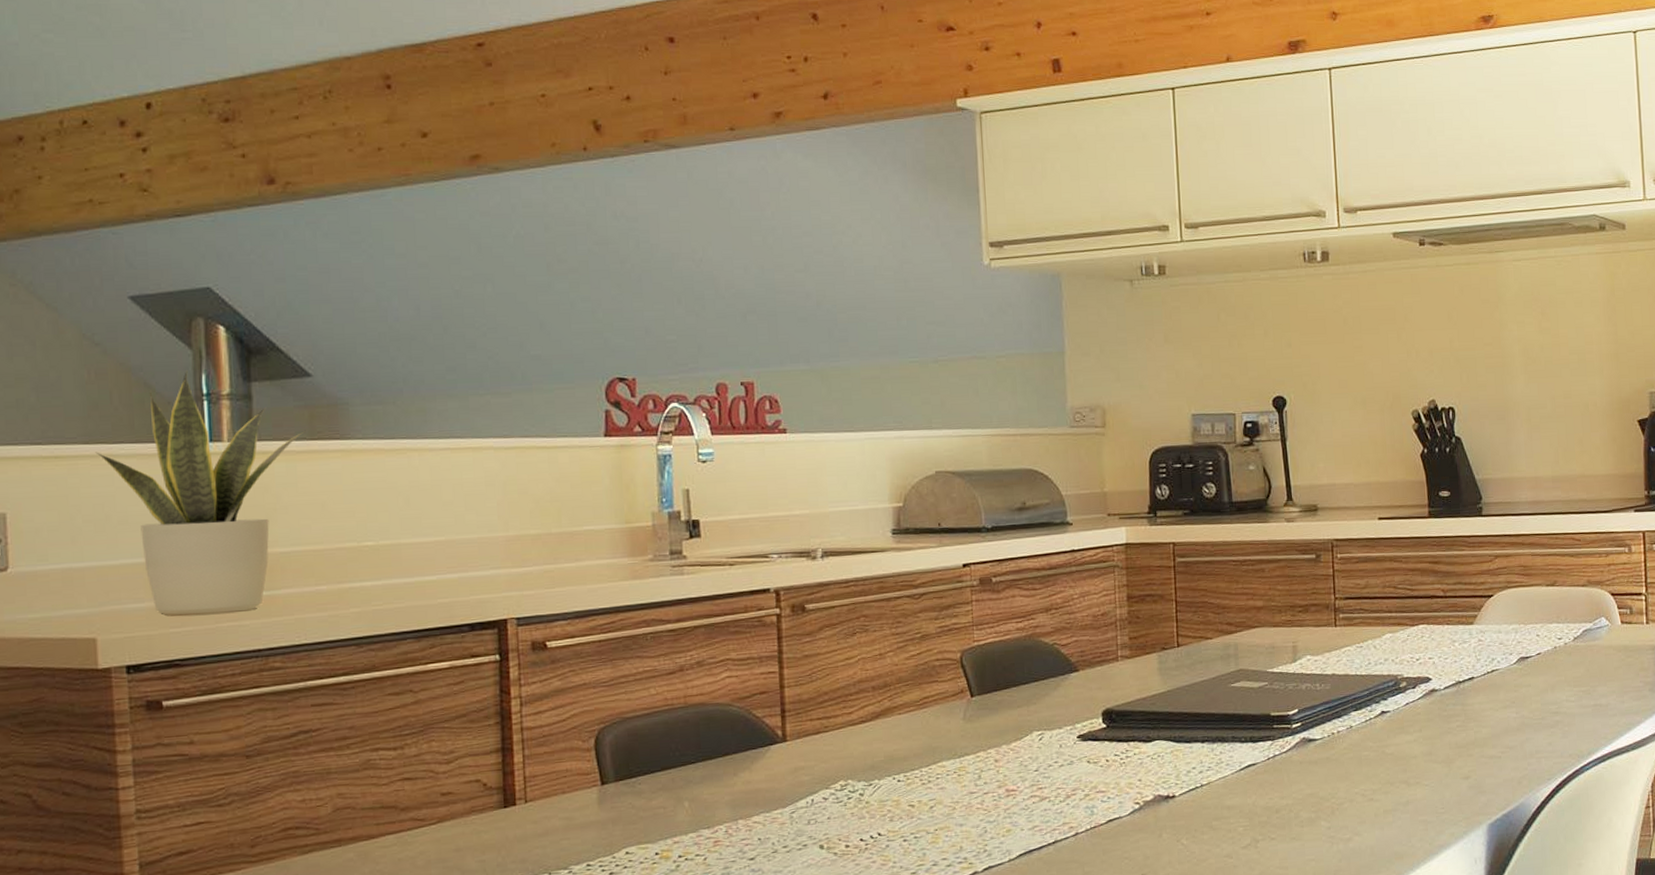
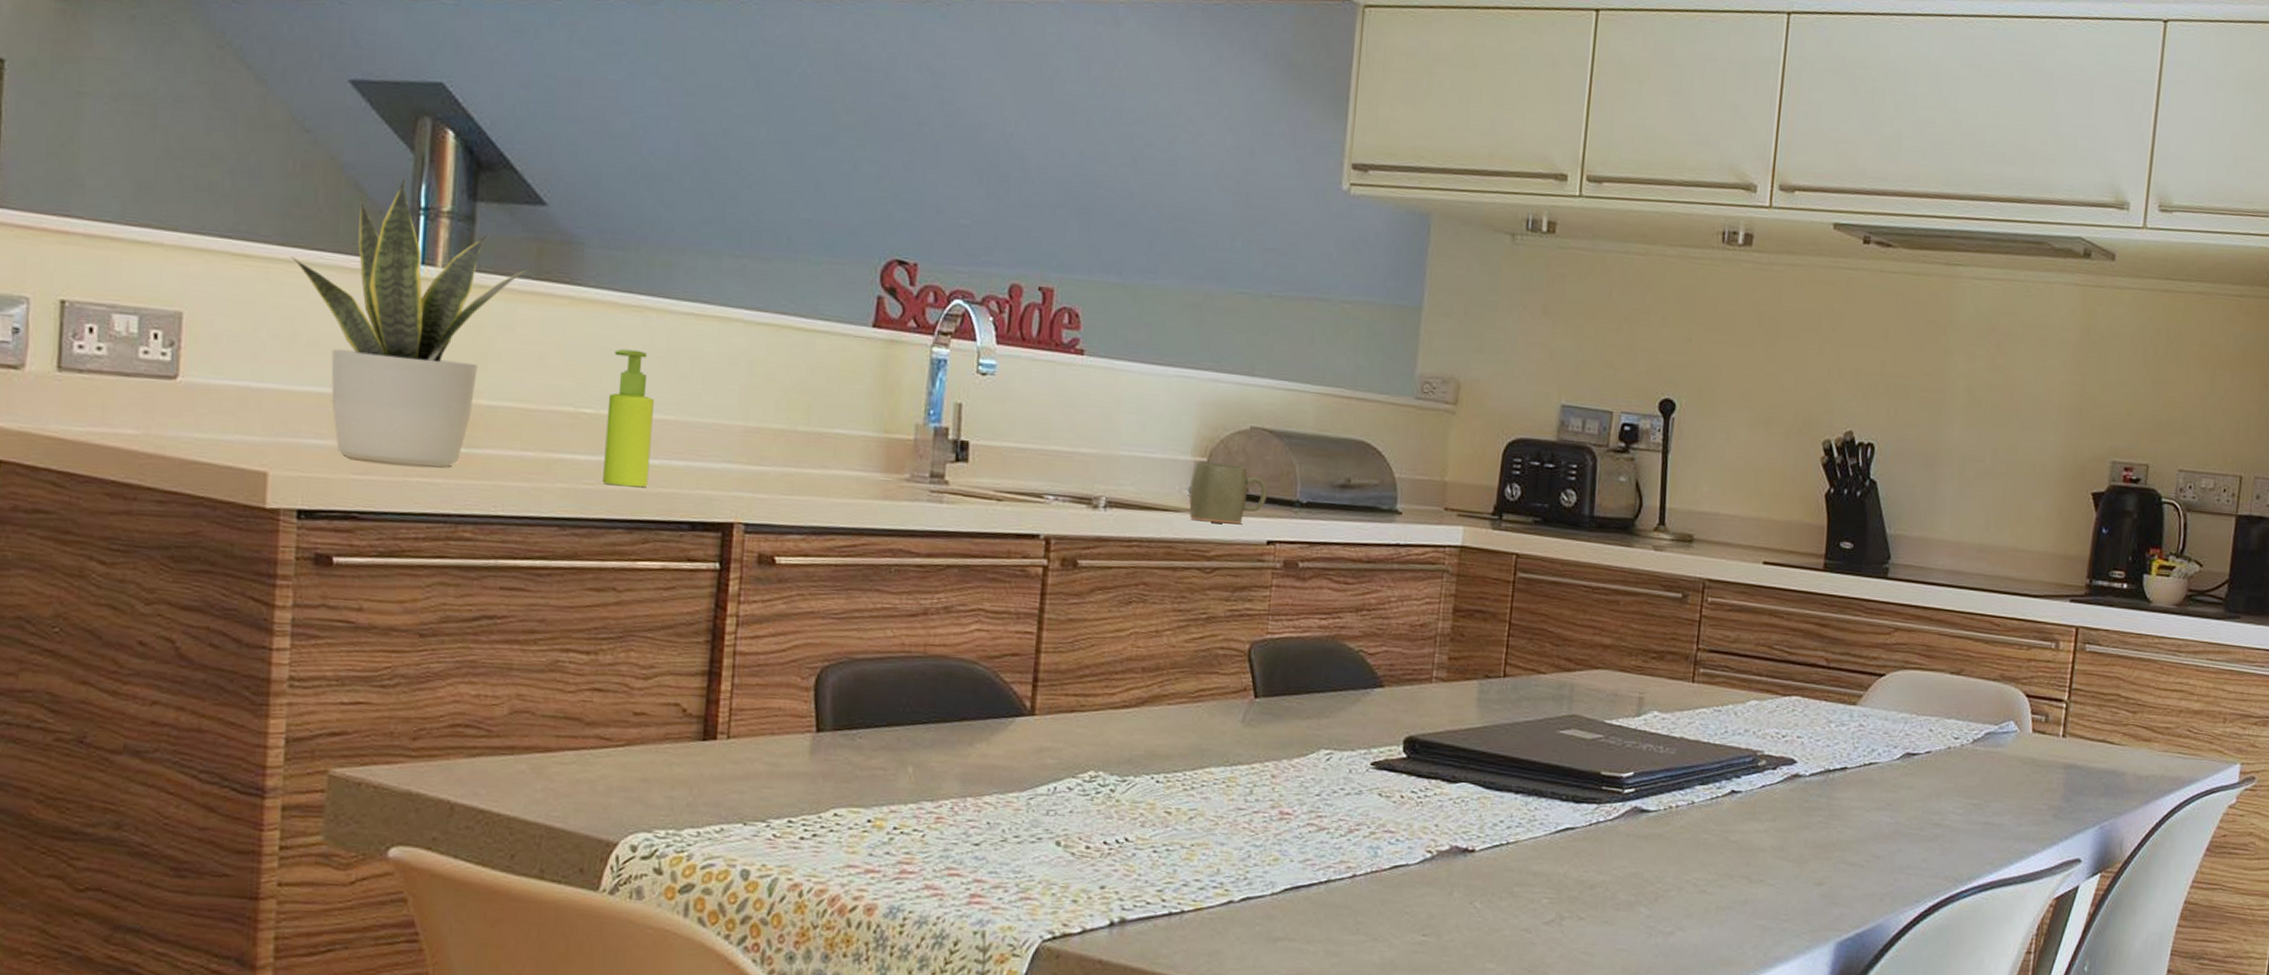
soap dispenser: none [385,486,429,604] -> present [603,349,654,488]
mug: none [891,505,958,557] -> present [1189,461,1268,525]

